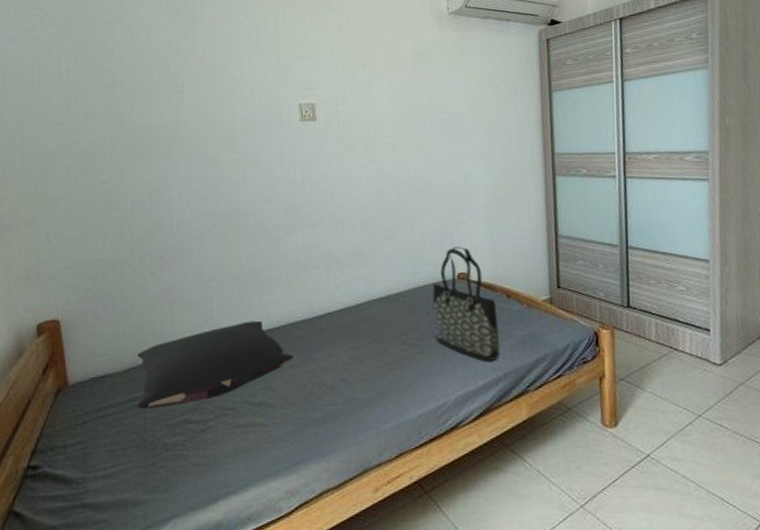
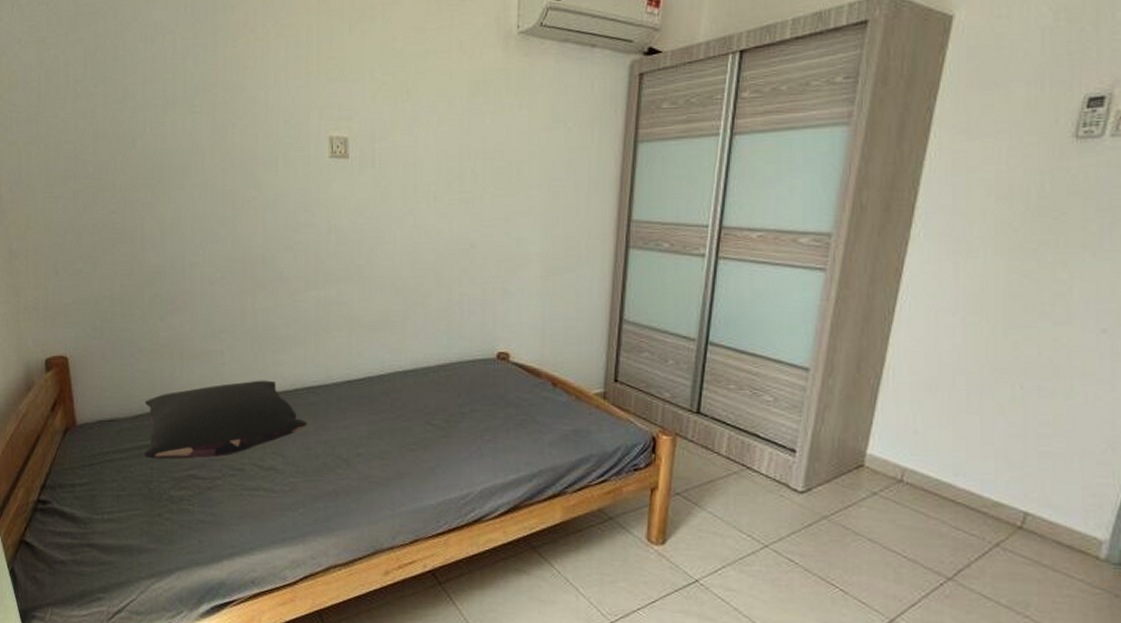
tote bag: present [432,246,500,361] -> none [463,322,539,454]

